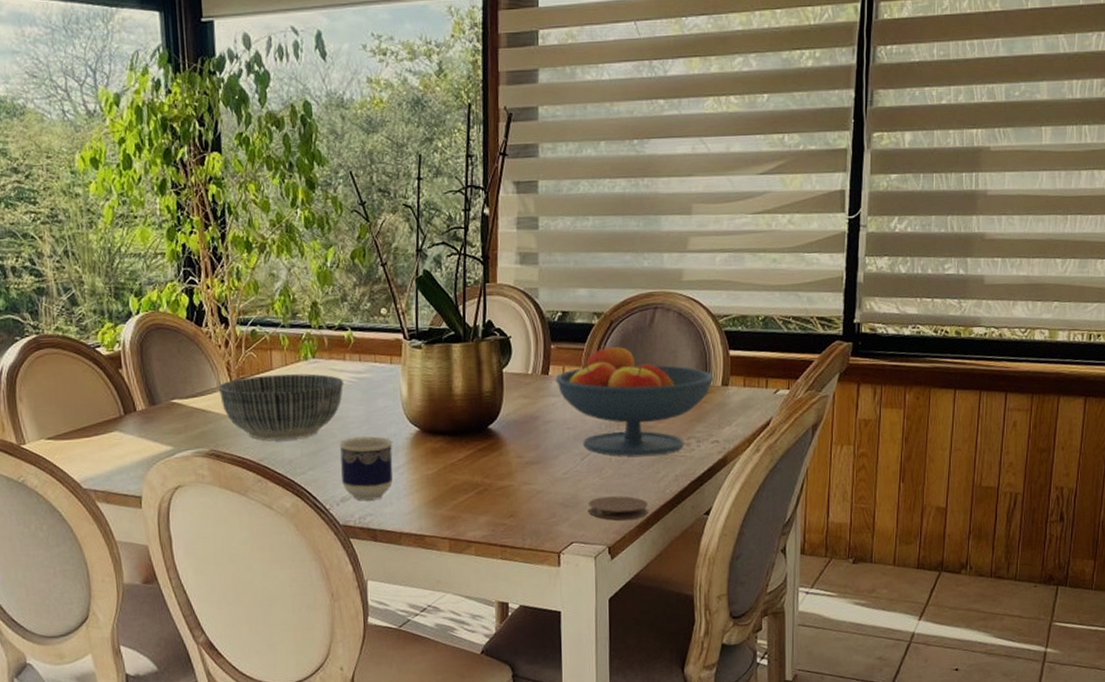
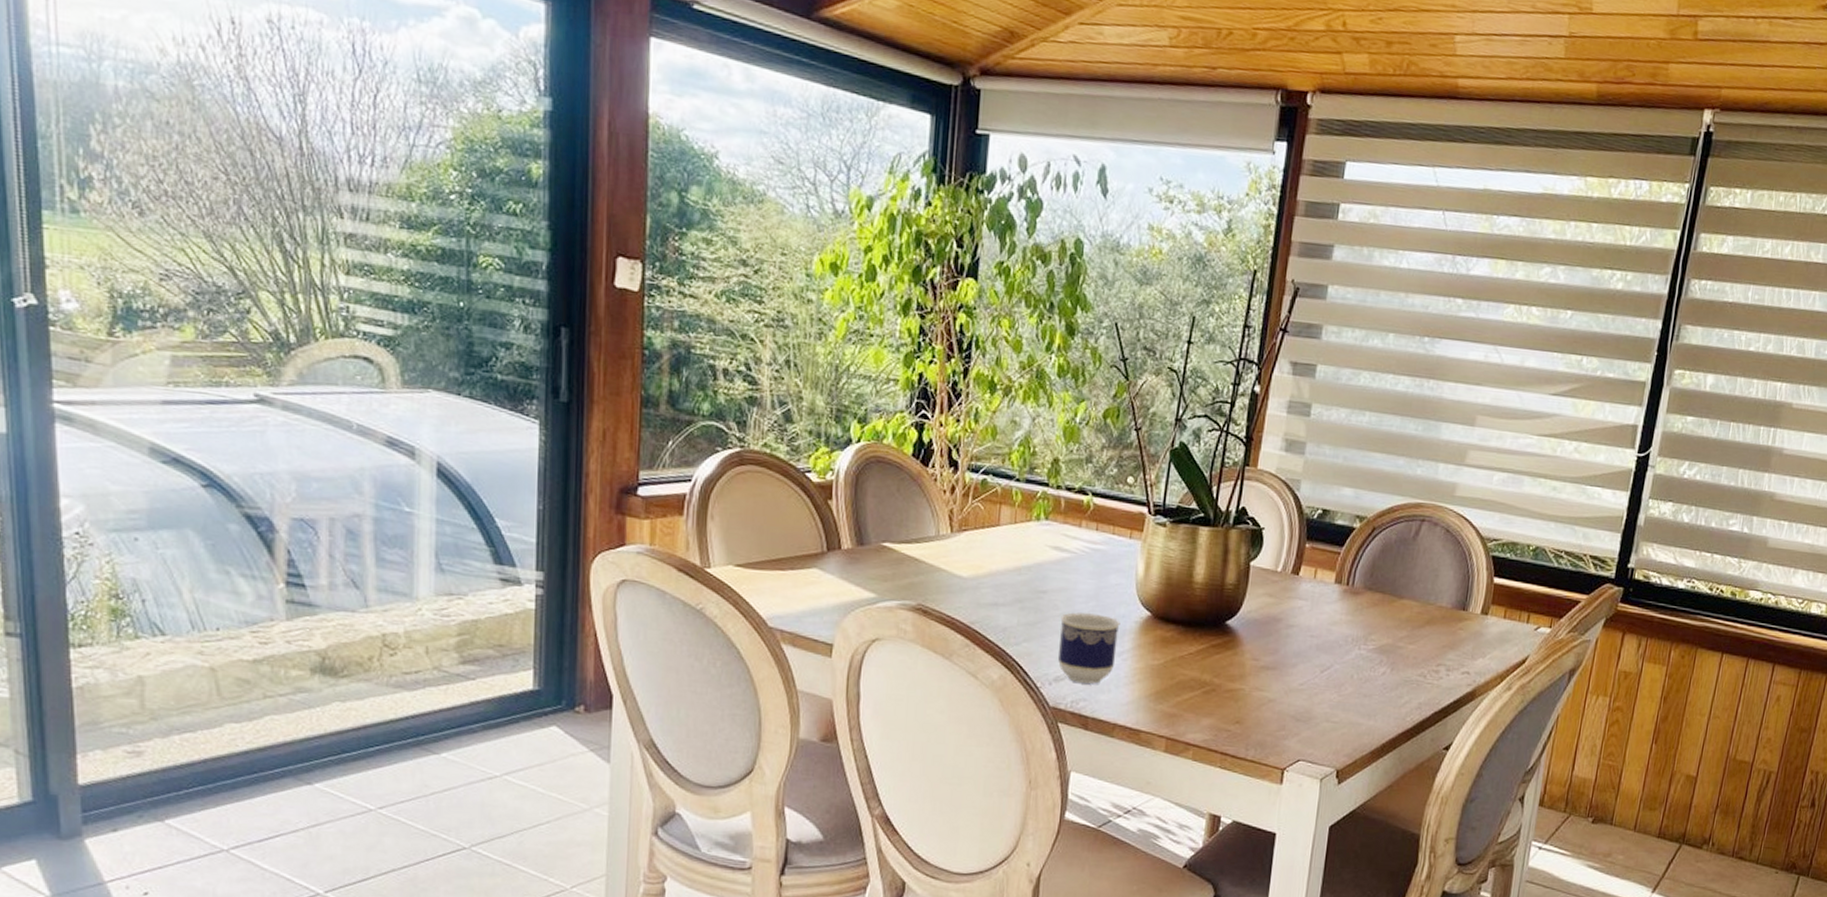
bowl: present [218,373,343,440] -> none [936,529,1075,606]
fruit bowl: present [555,345,714,456] -> none [1305,552,1474,679]
coaster: present [588,496,648,520] -> none [1320,715,1386,744]

